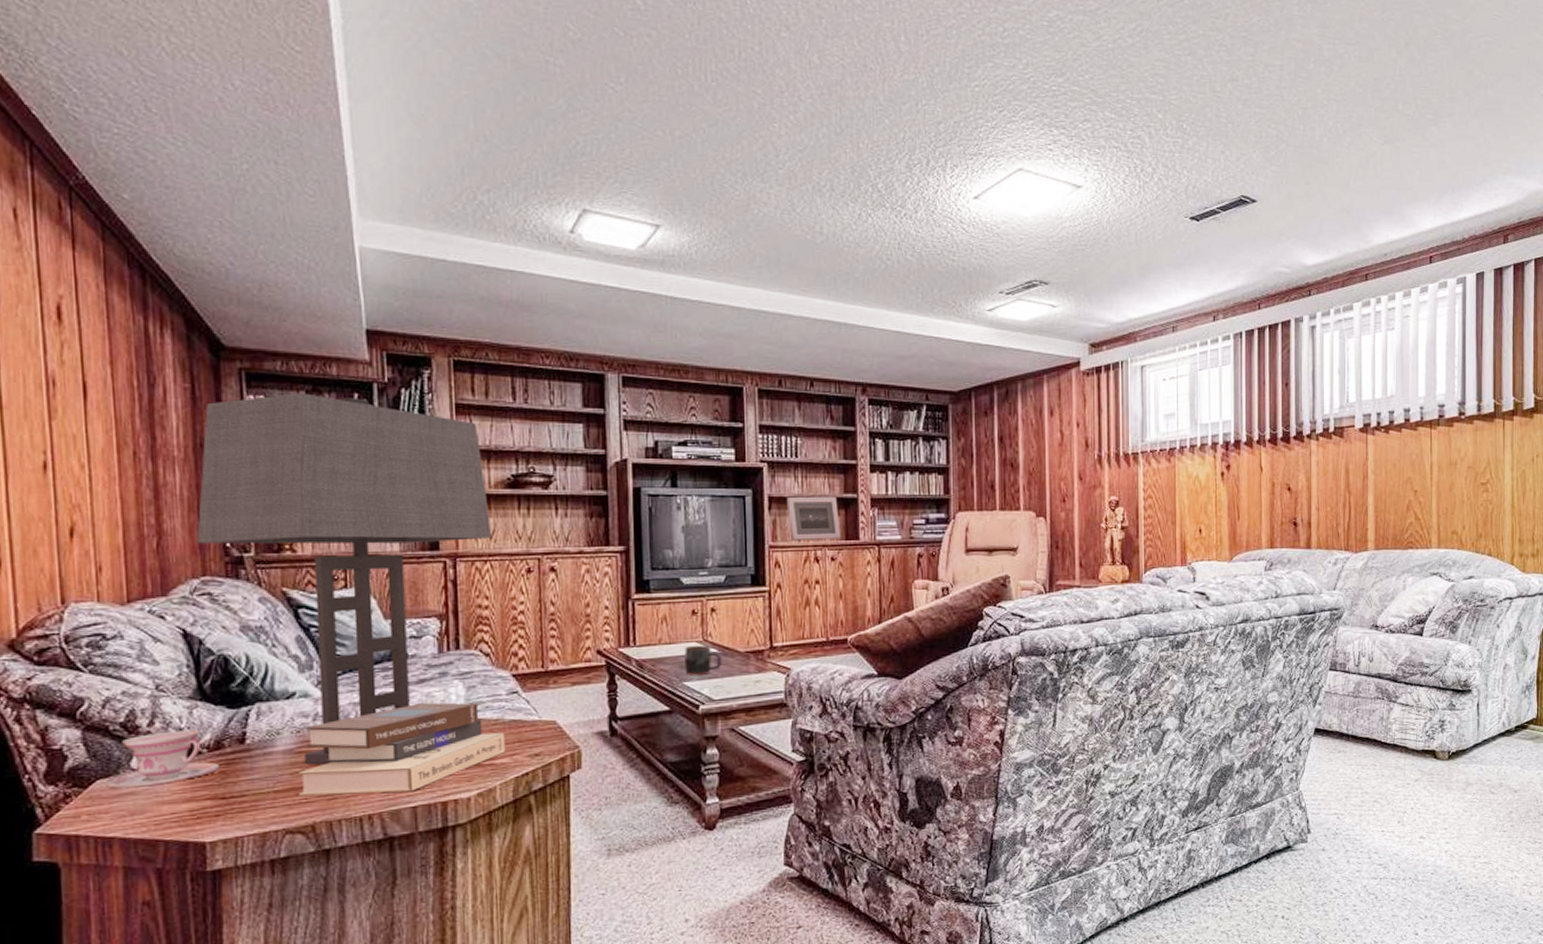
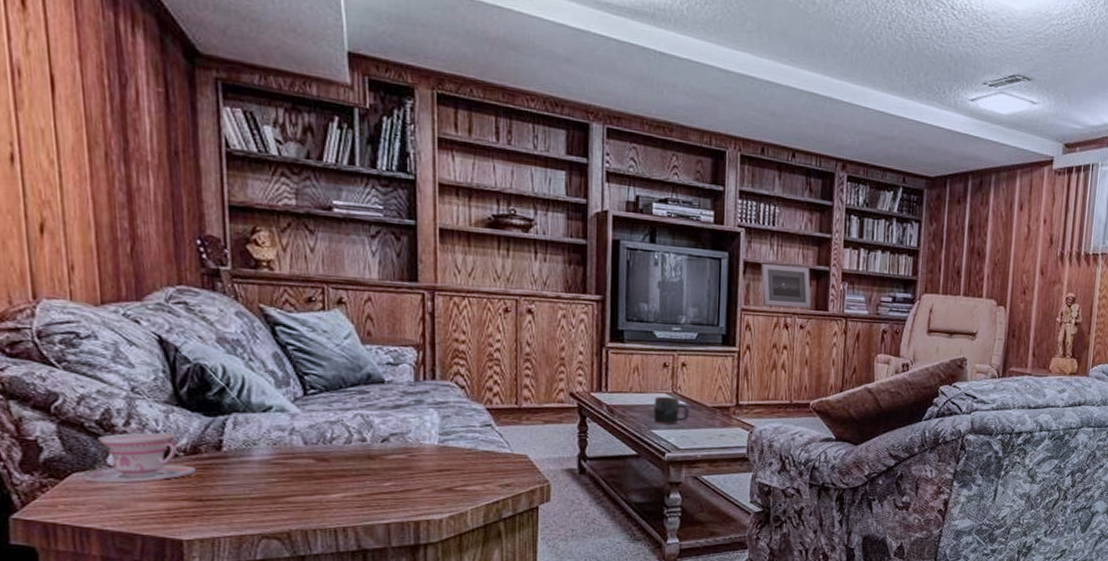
table lamp: present [197,393,493,765] -> none [172,109,471,477]
books: present [297,702,506,796] -> none [273,427,478,509]

